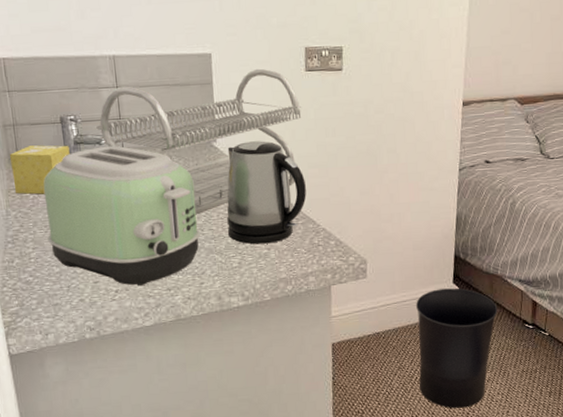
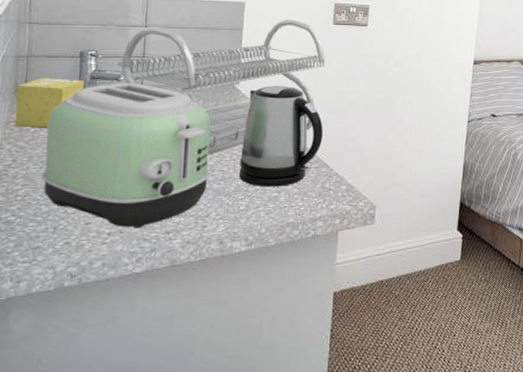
waste bin: present [416,288,498,408] -> none [420,235,498,362]

